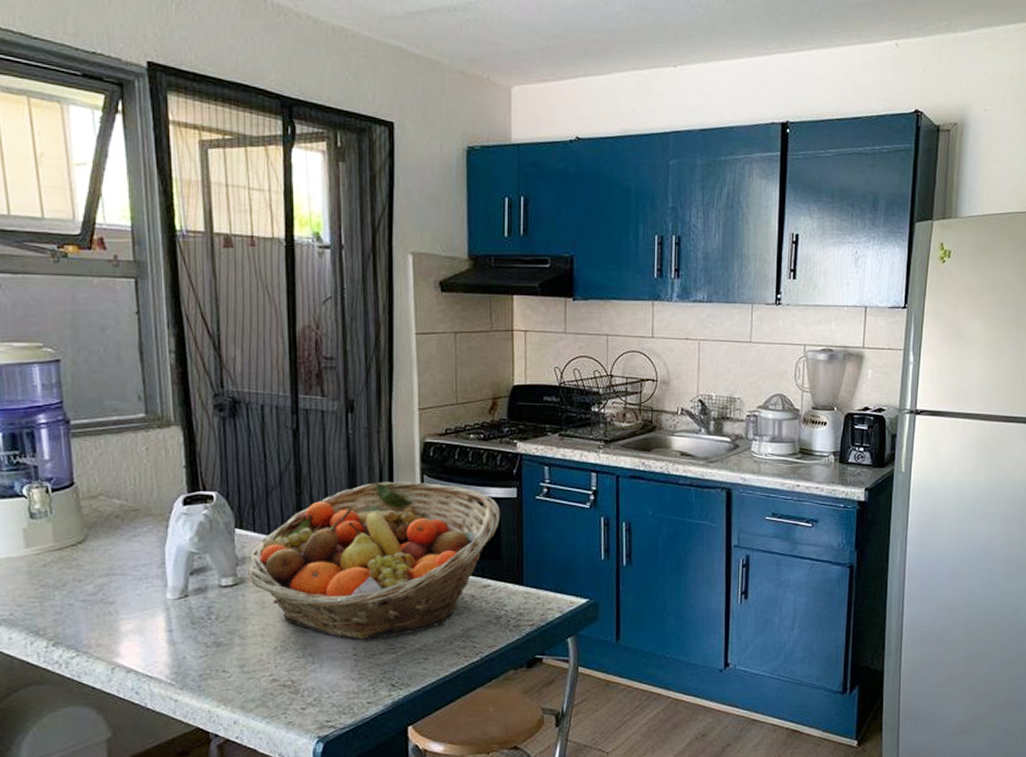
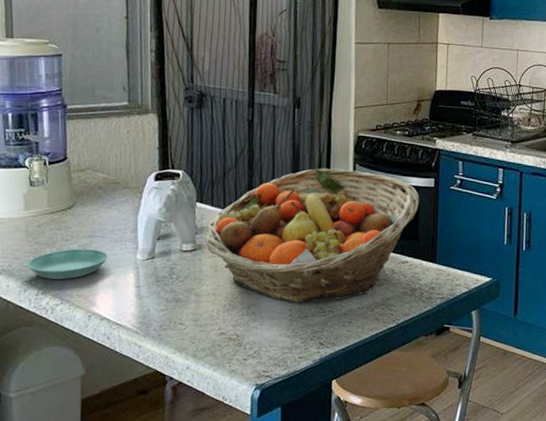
saucer: none [32,590,132,627] -> present [27,249,109,279]

